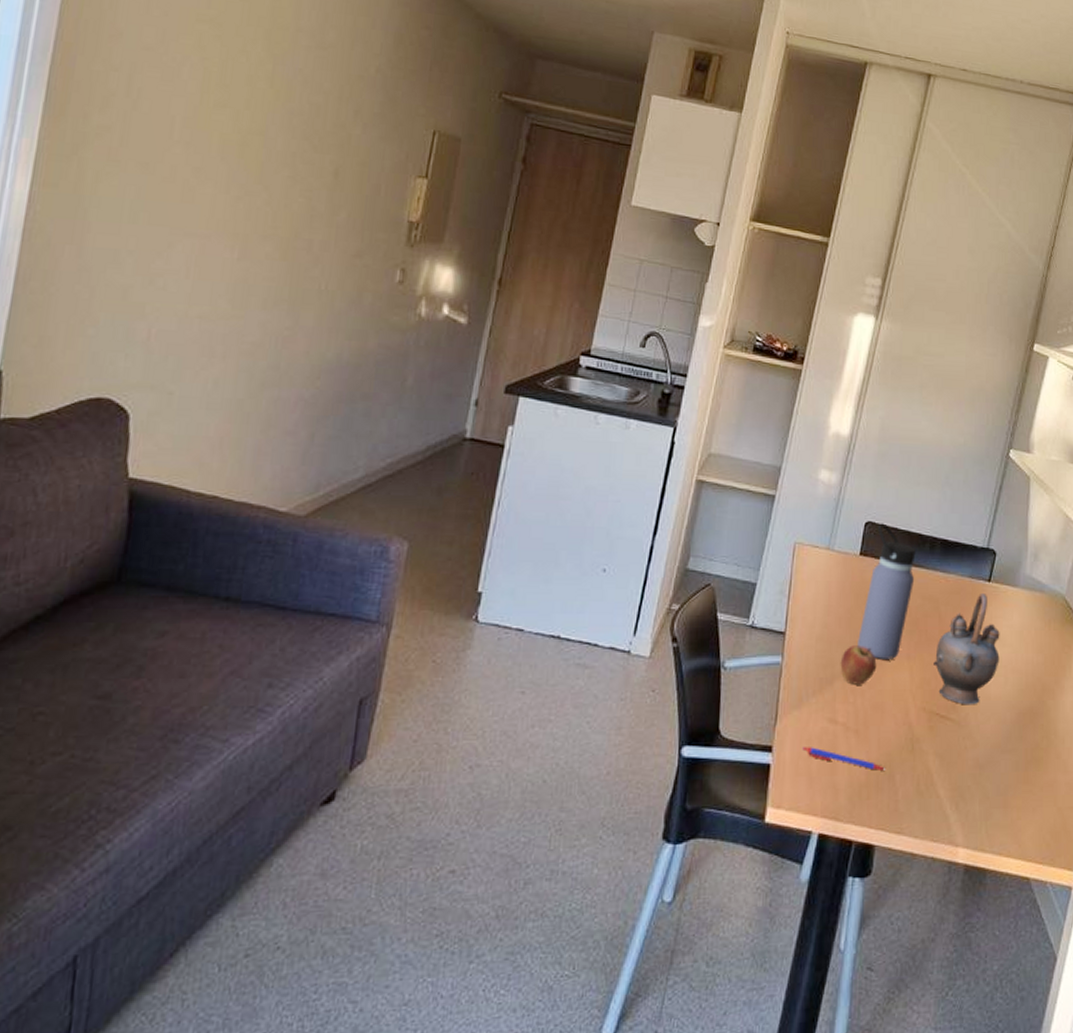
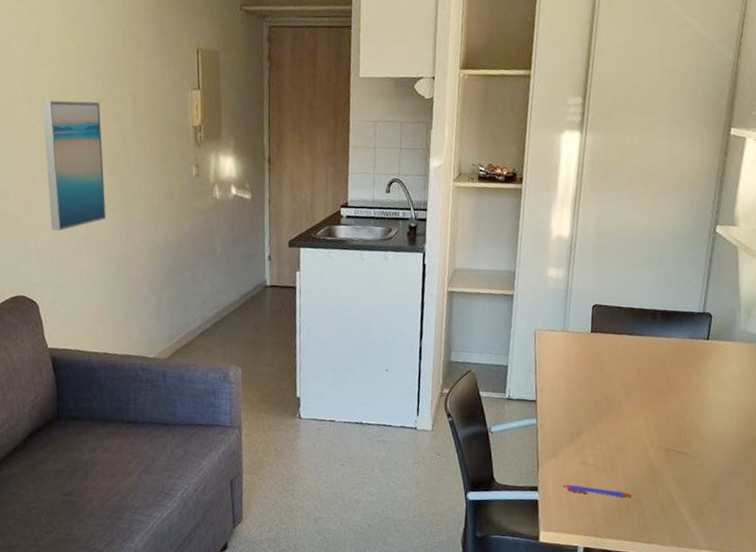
wall art: none [177,148,288,320] -> present [42,100,107,231]
fruit: present [840,645,877,685] -> none [585,403,616,435]
water bottle: present [858,523,916,659] -> none [597,304,641,413]
teapot: present [933,594,1000,705] -> none [665,350,724,441]

